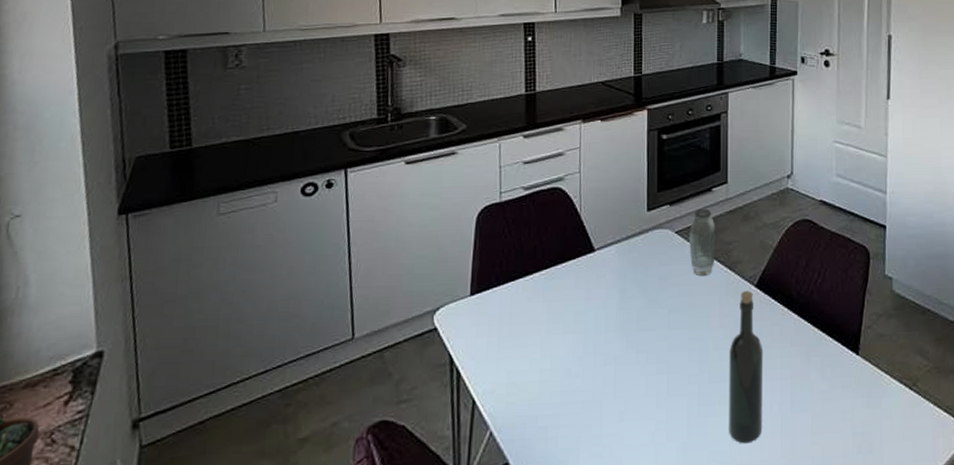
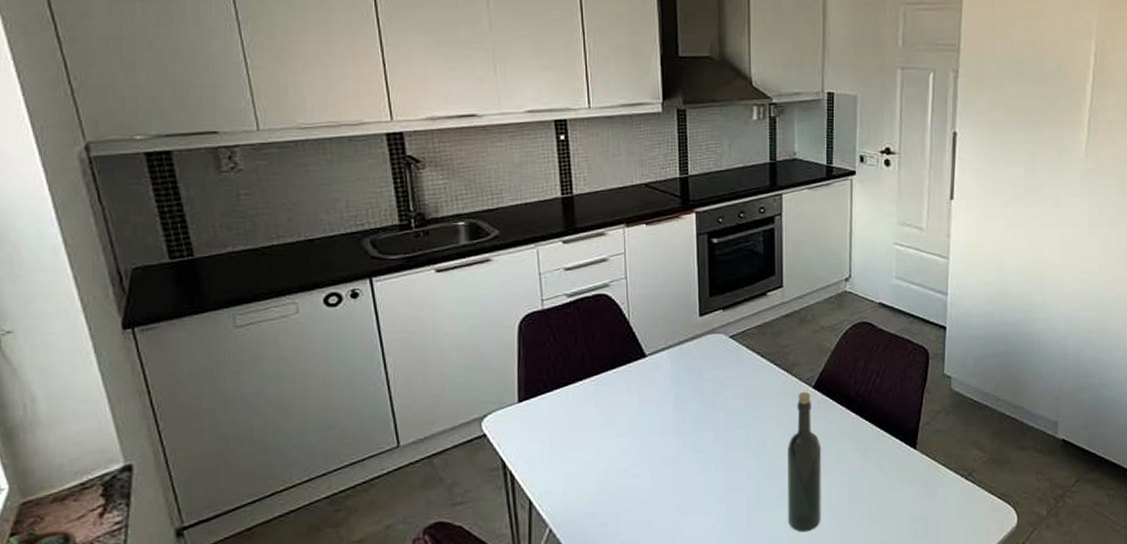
vase: present [689,208,717,276] -> none [744,313,773,378]

